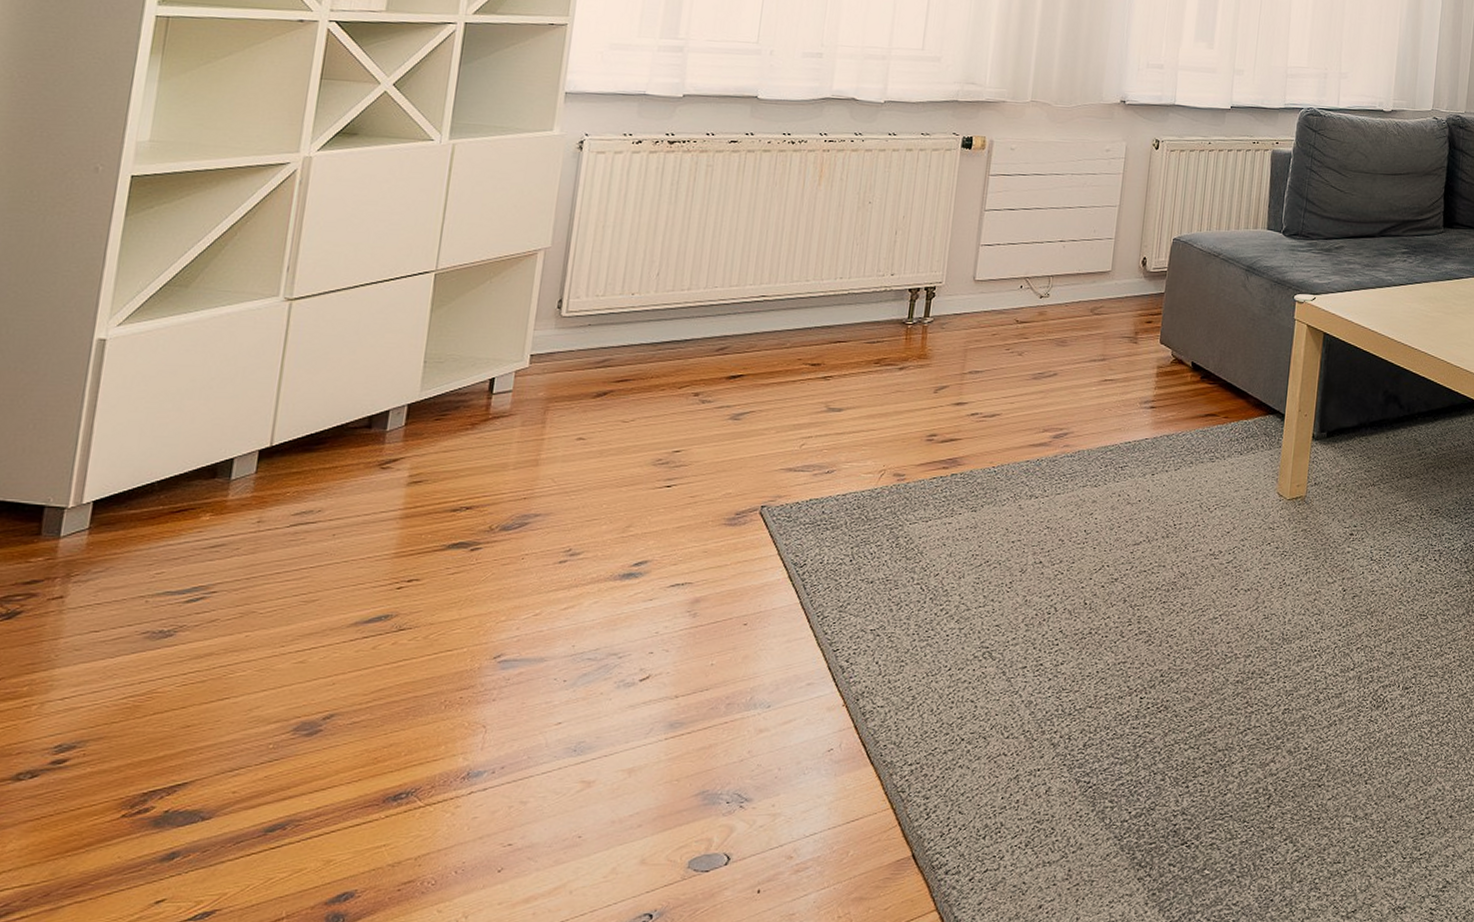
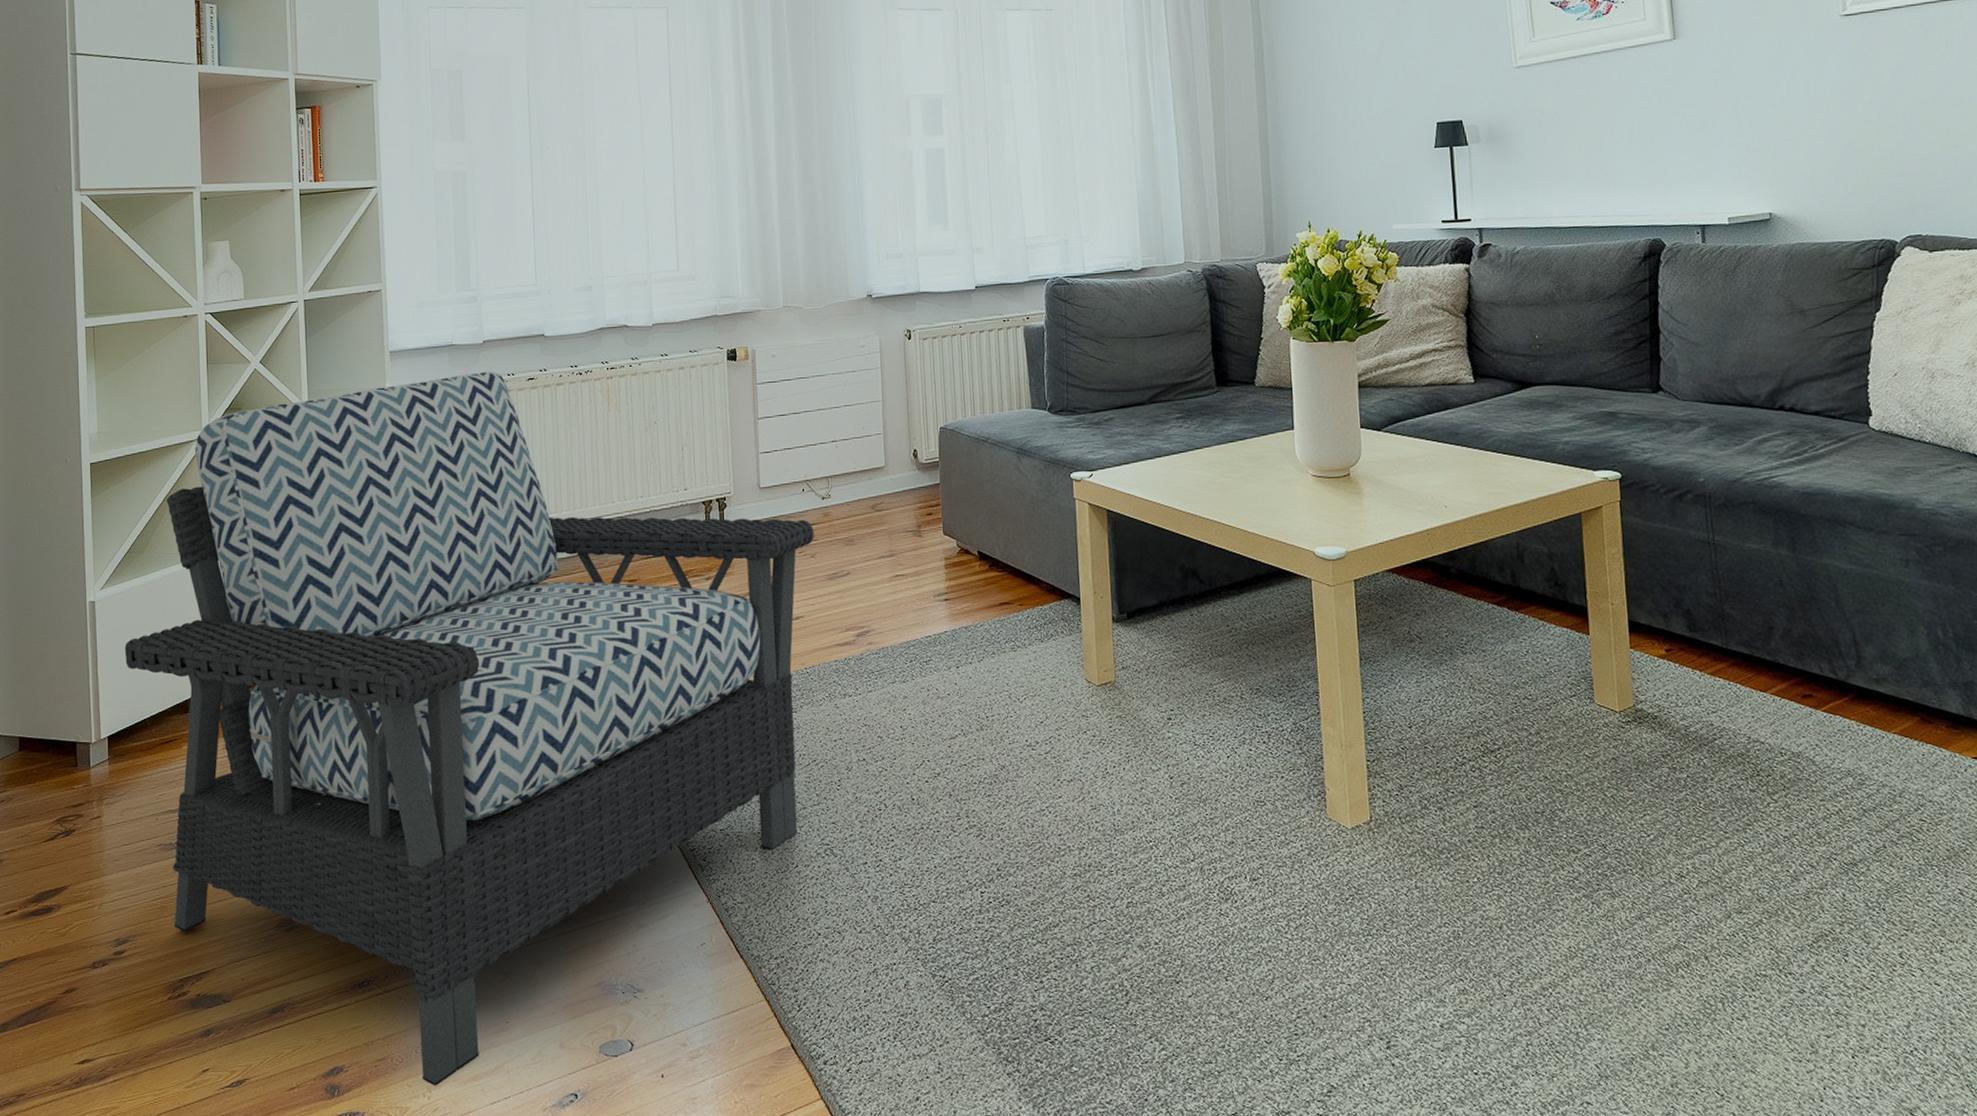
armchair: none [137,127,1026,911] -> present [124,371,814,1086]

